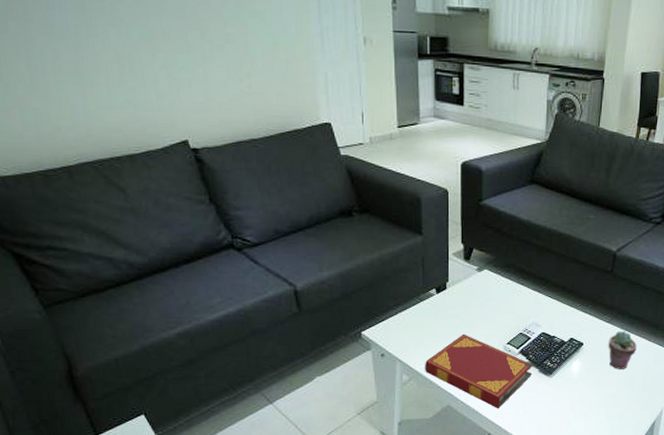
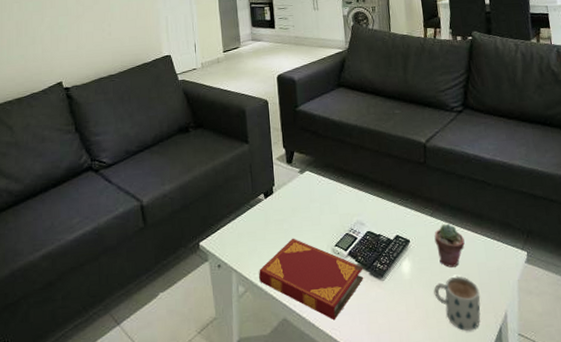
mug: none [599,377,642,423] -> present [434,276,481,332]

